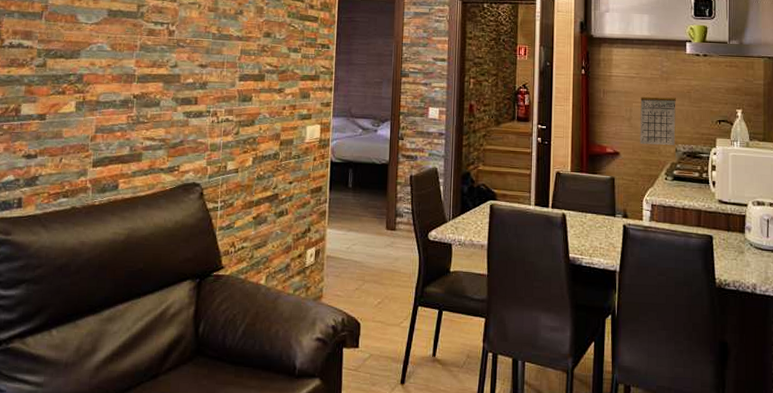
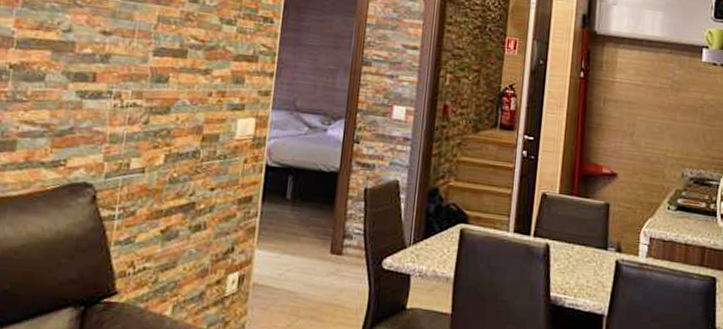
calendar: present [640,92,676,145] -> none [642,104,687,169]

